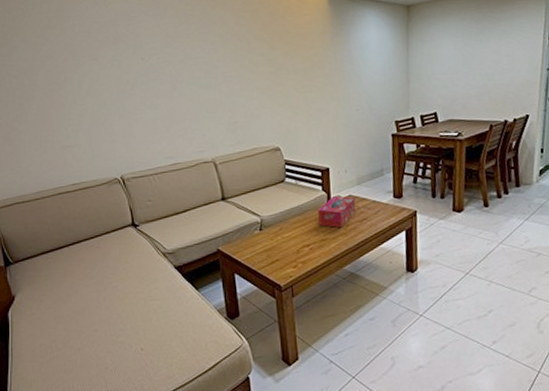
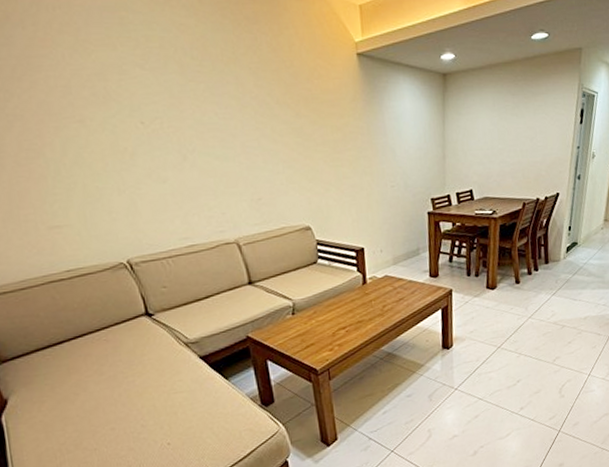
tissue box: present [318,196,356,228] -> none [353,276,392,309]

